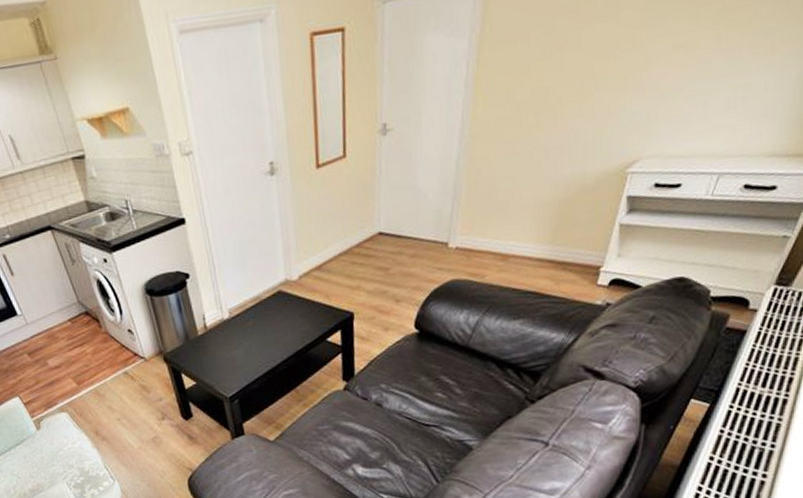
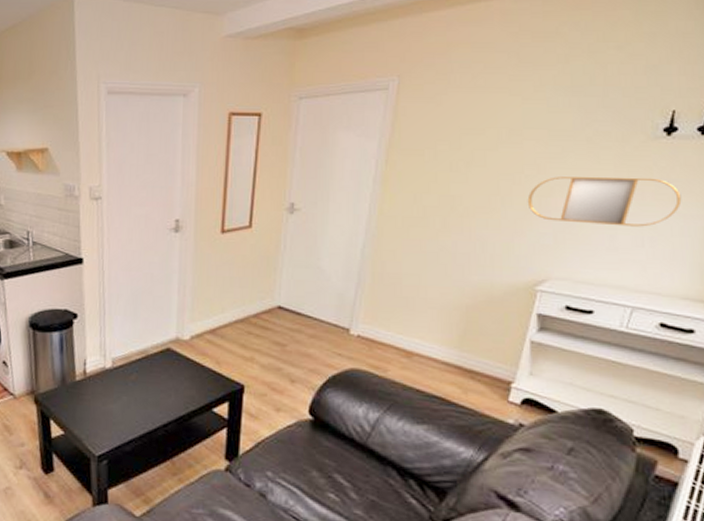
home mirror: none [621,29,779,97] -> present [527,176,682,227]

